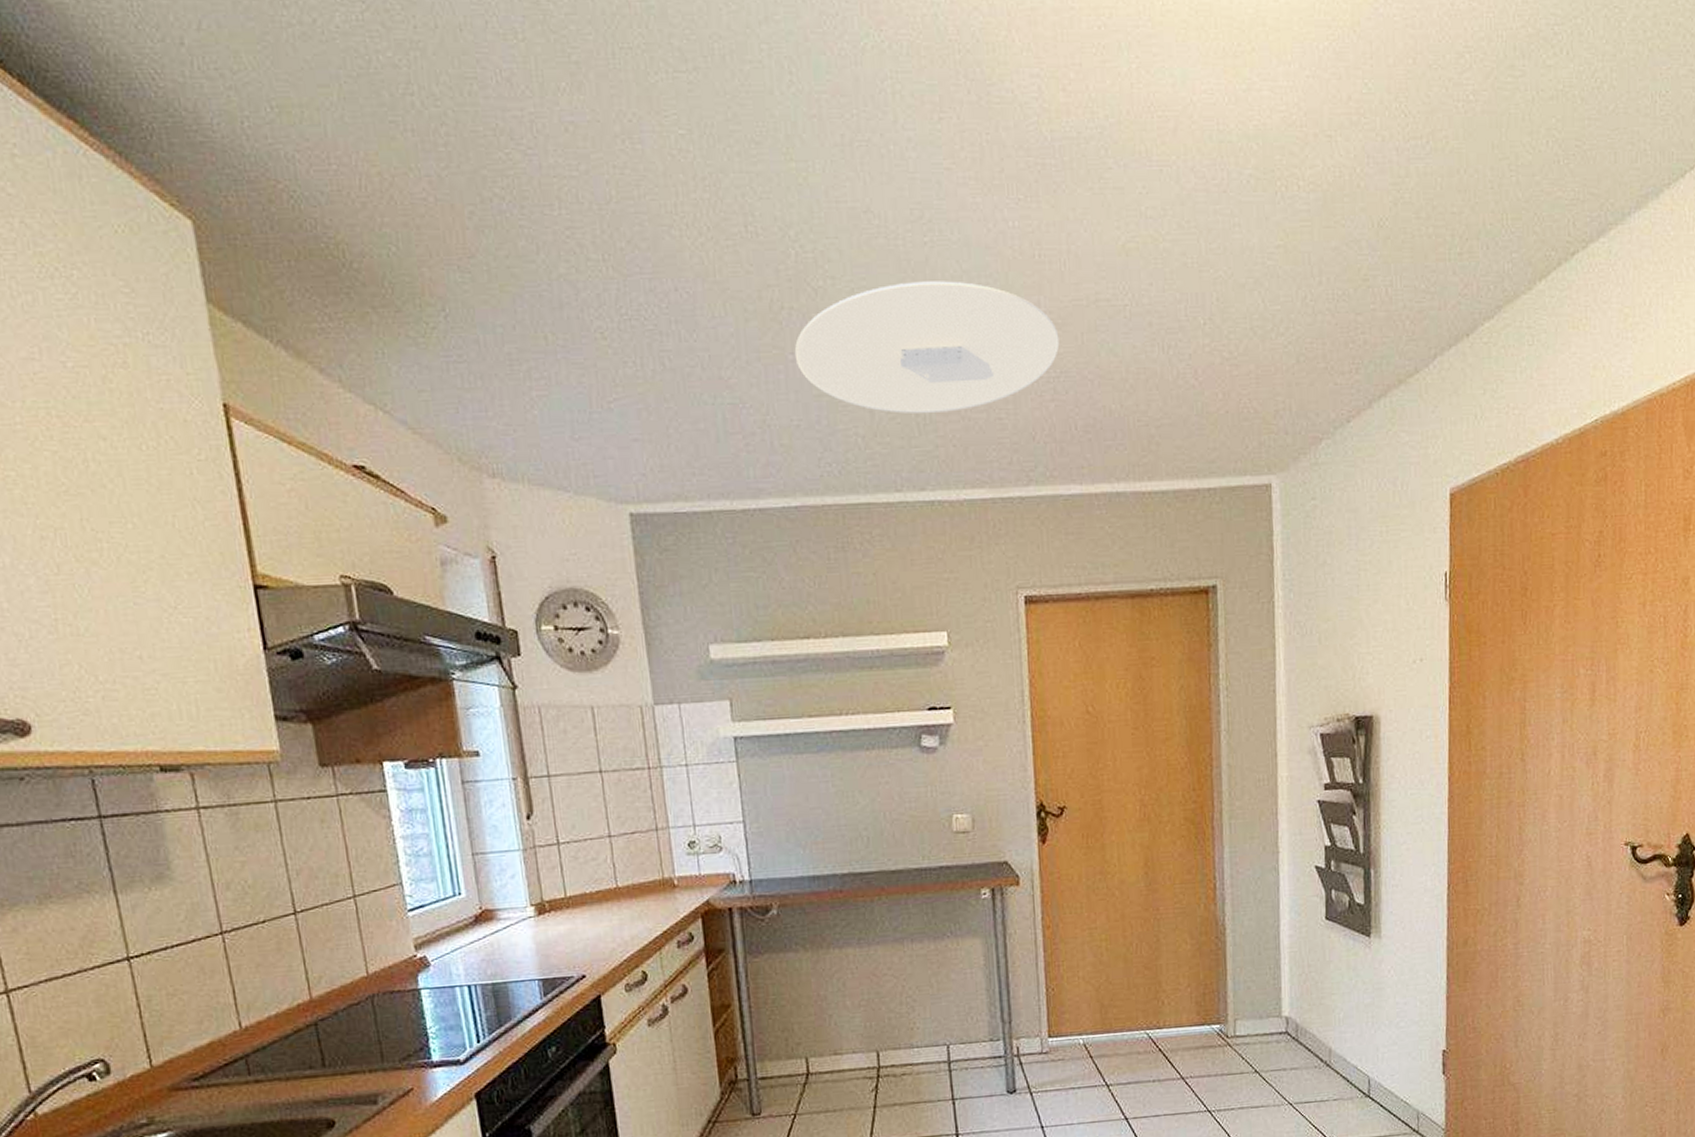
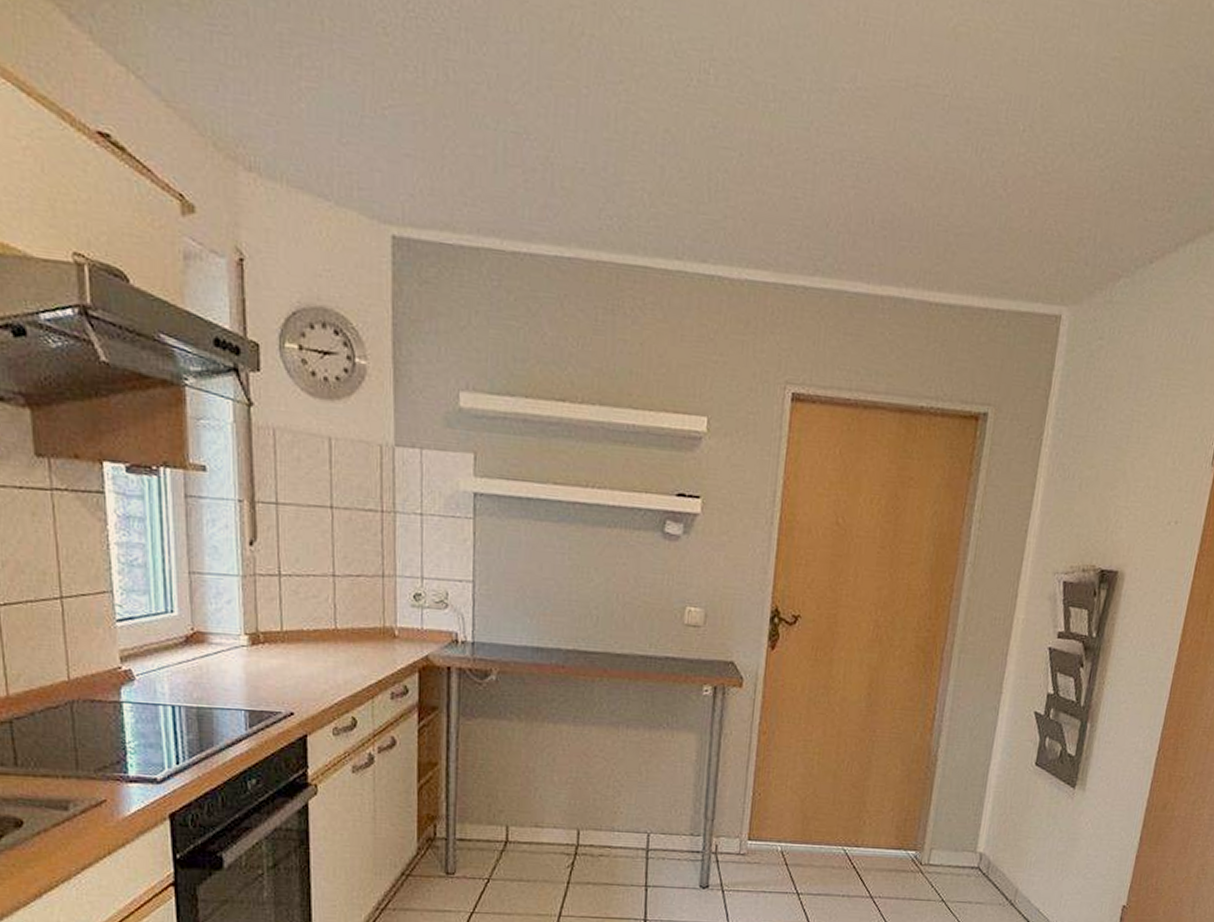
ceiling light: present [794,281,1060,413] -> none [589,28,871,182]

